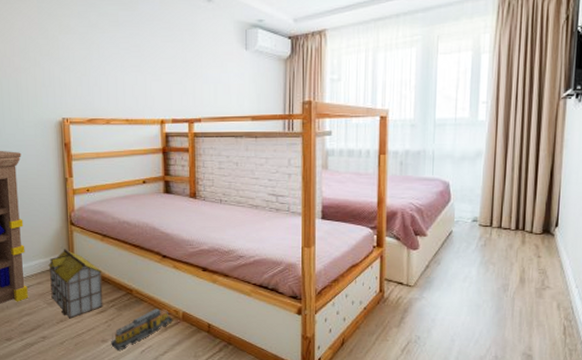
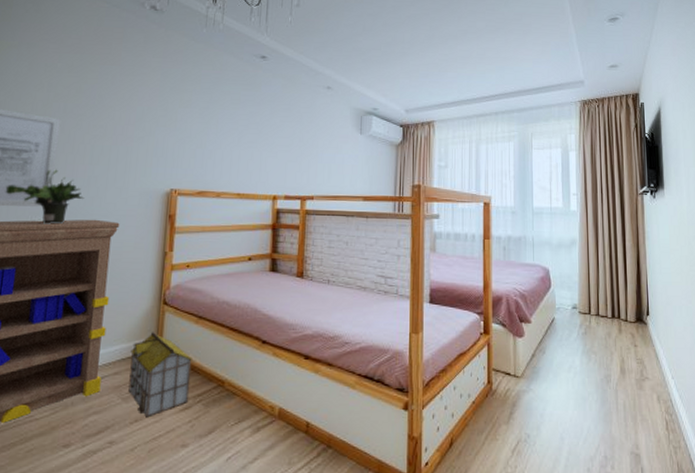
toy train: present [111,309,173,350] -> none [192,404,268,458]

